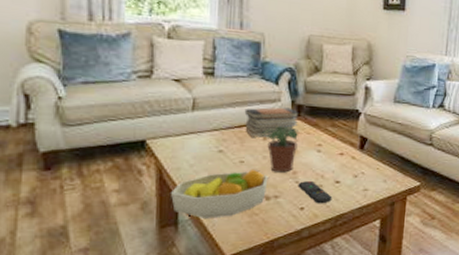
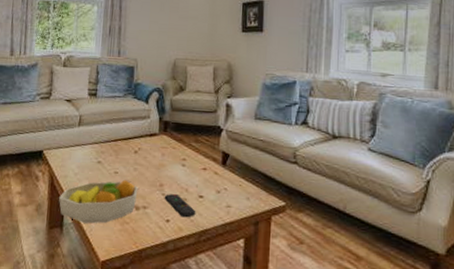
book stack: present [244,107,300,137] -> none [119,123,166,151]
potted plant: present [261,126,298,173] -> none [132,140,165,184]

